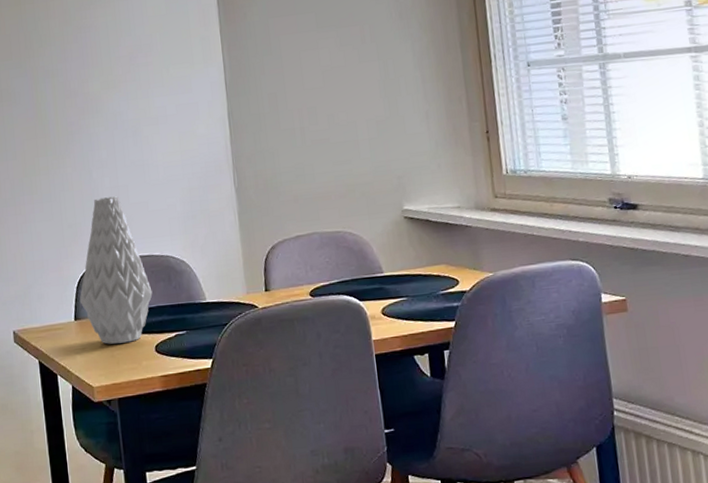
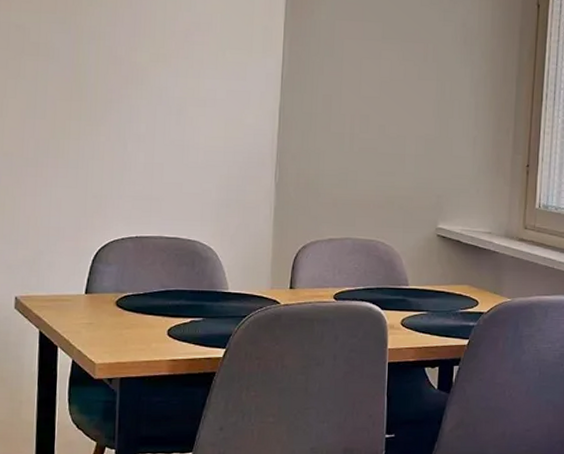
vase: present [79,196,153,345] -> none [93,172,173,323]

